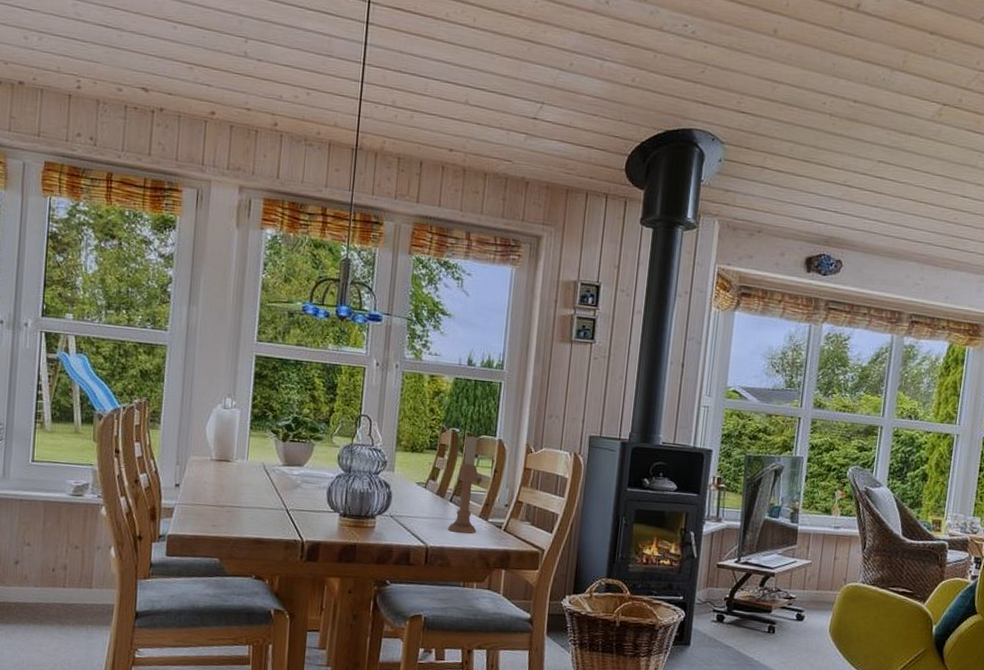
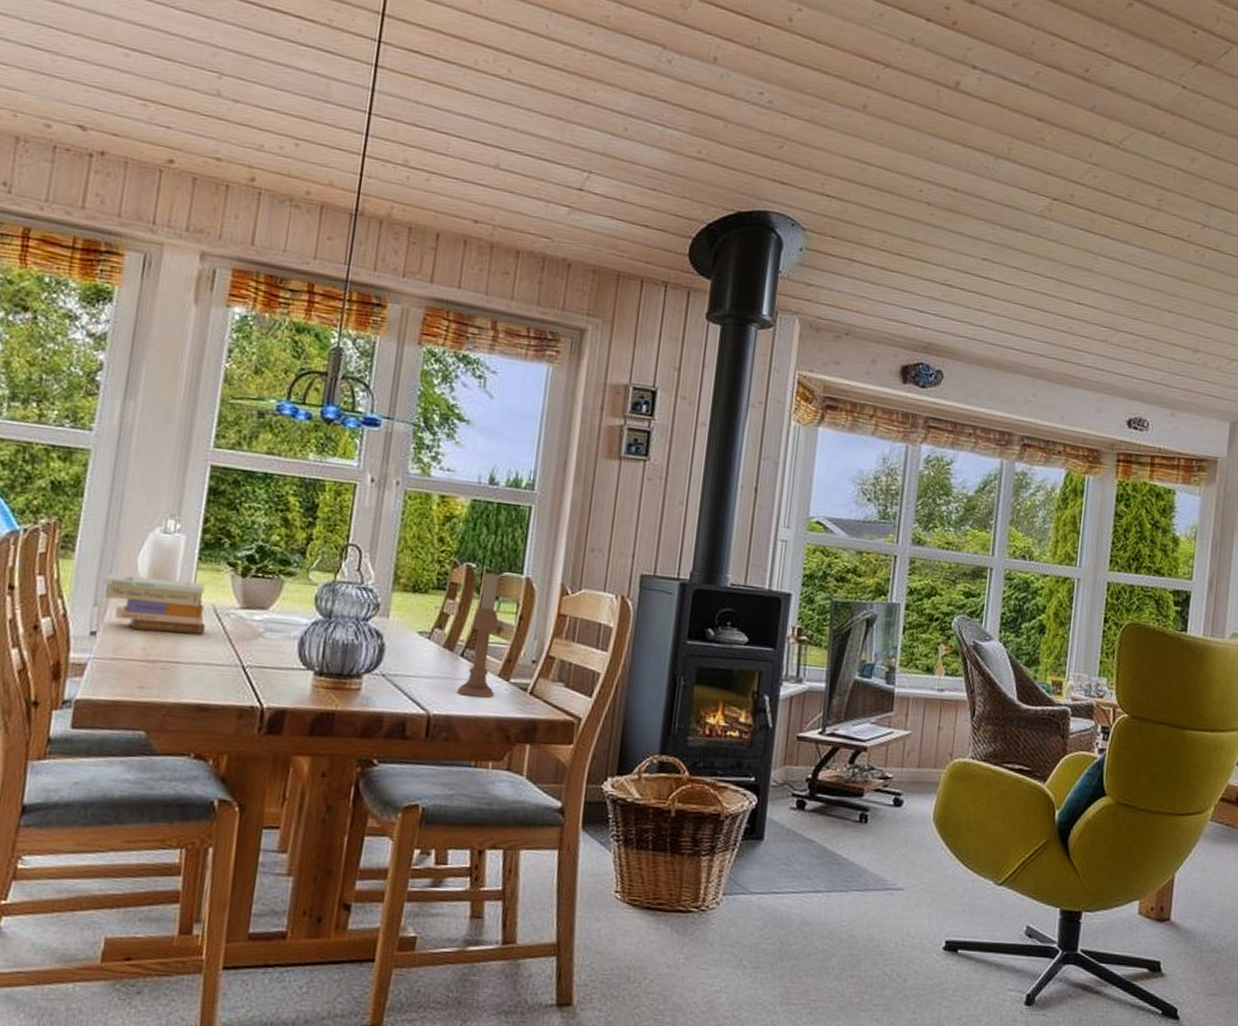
books: none [183,440,258,486] -> present [104,574,205,634]

